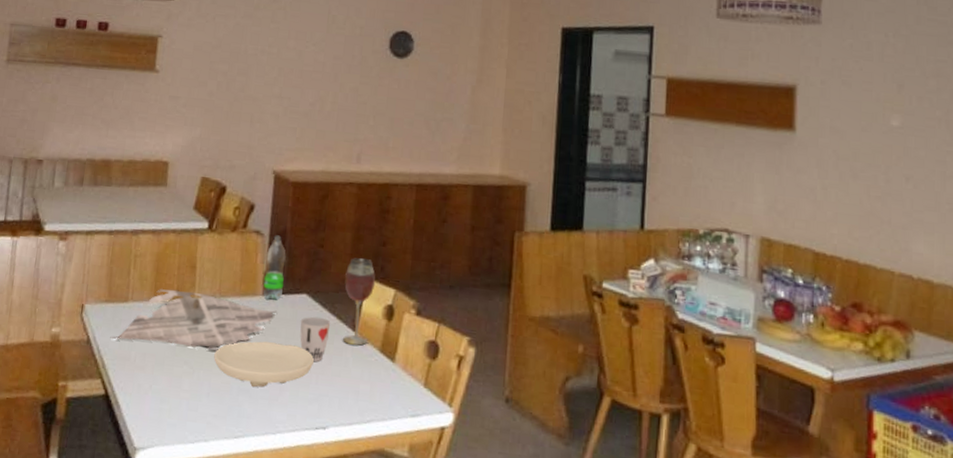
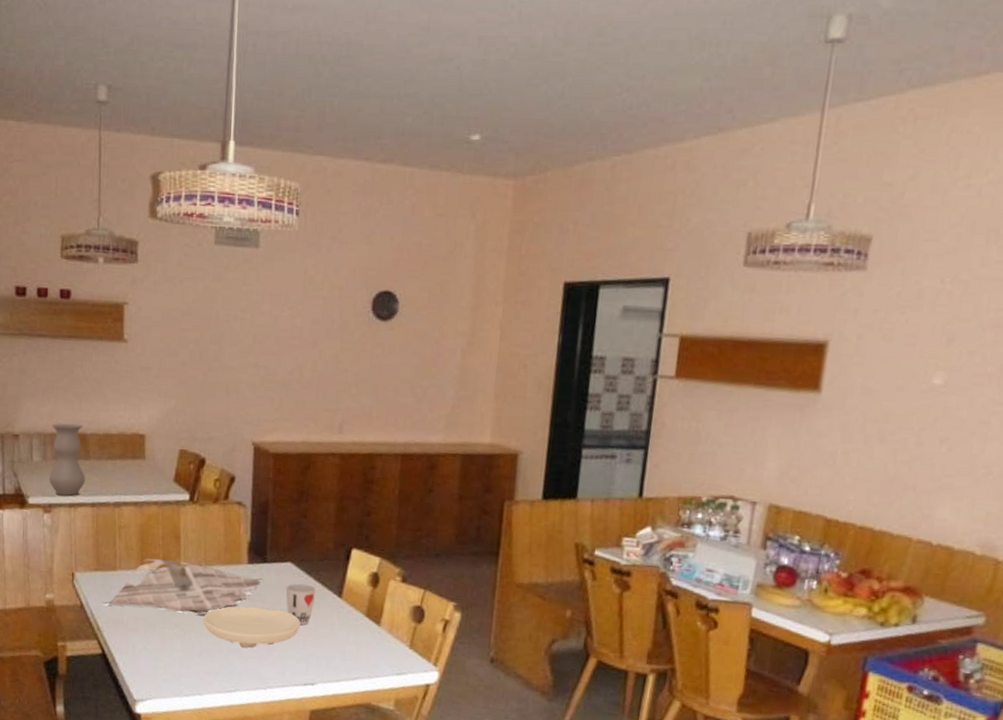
vase: none [68,149,108,223] -> present [49,423,86,496]
bottle: present [263,235,286,300] -> none [248,506,269,568]
wineglass: present [343,258,375,346] -> none [329,527,360,611]

